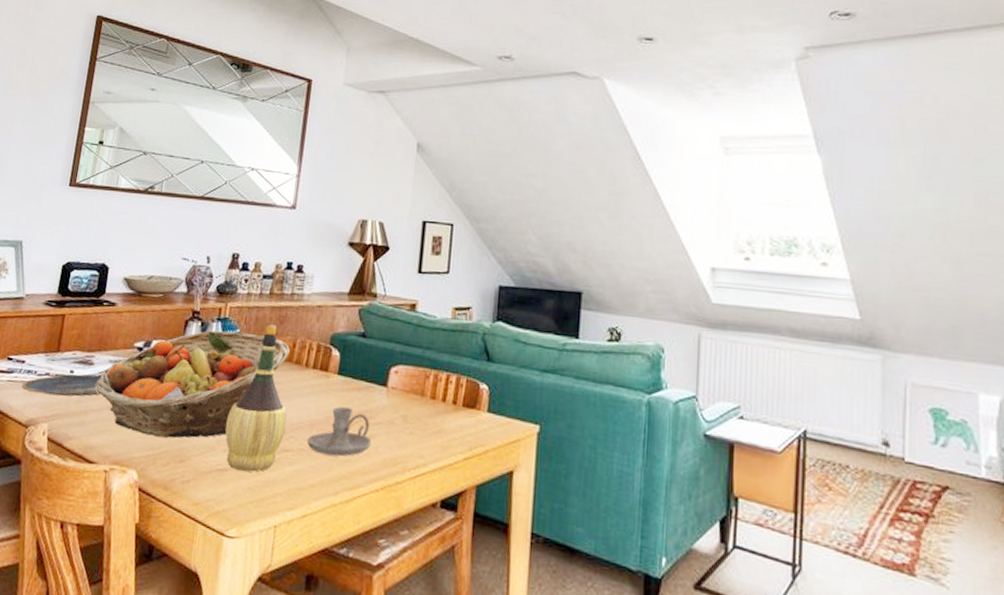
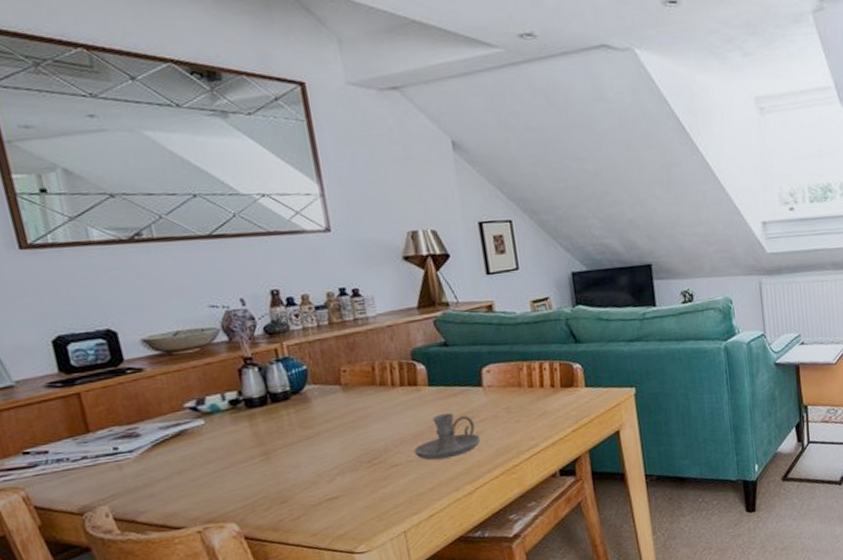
plate: present [22,374,102,397] -> none [55,444,162,480]
fruit basket: present [95,330,290,439] -> none [150,366,370,489]
wine bottle: present [225,324,288,472] -> none [320,353,389,496]

